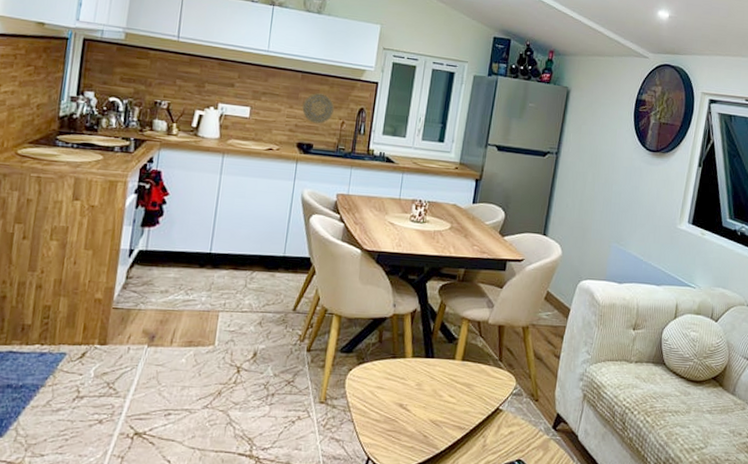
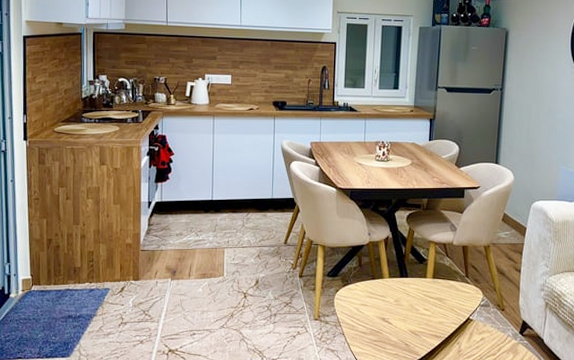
decorative plate: present [302,93,334,124] -> none [274,57,301,84]

